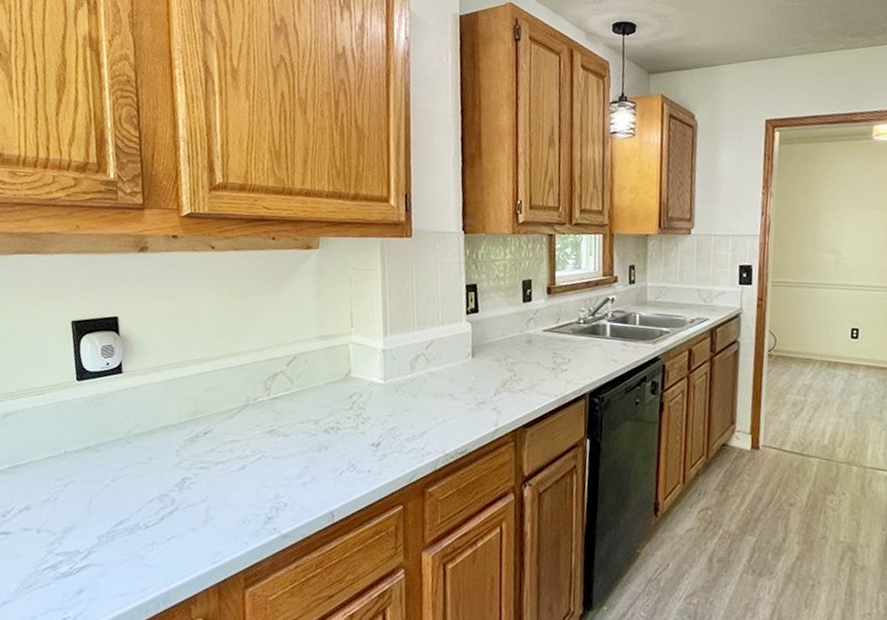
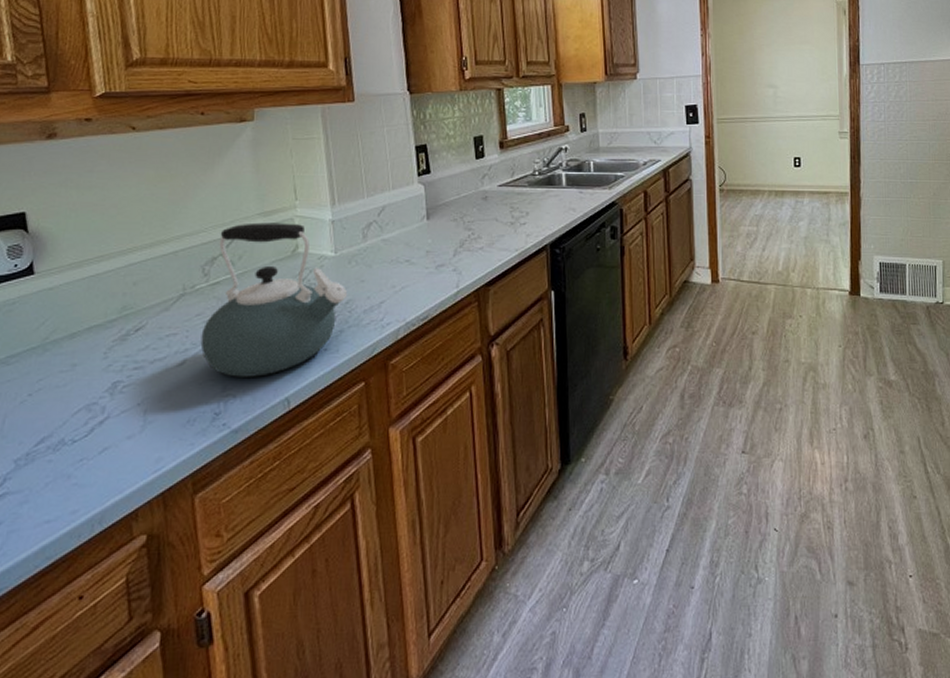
kettle: none [258,345,392,489] -> present [200,222,347,377]

